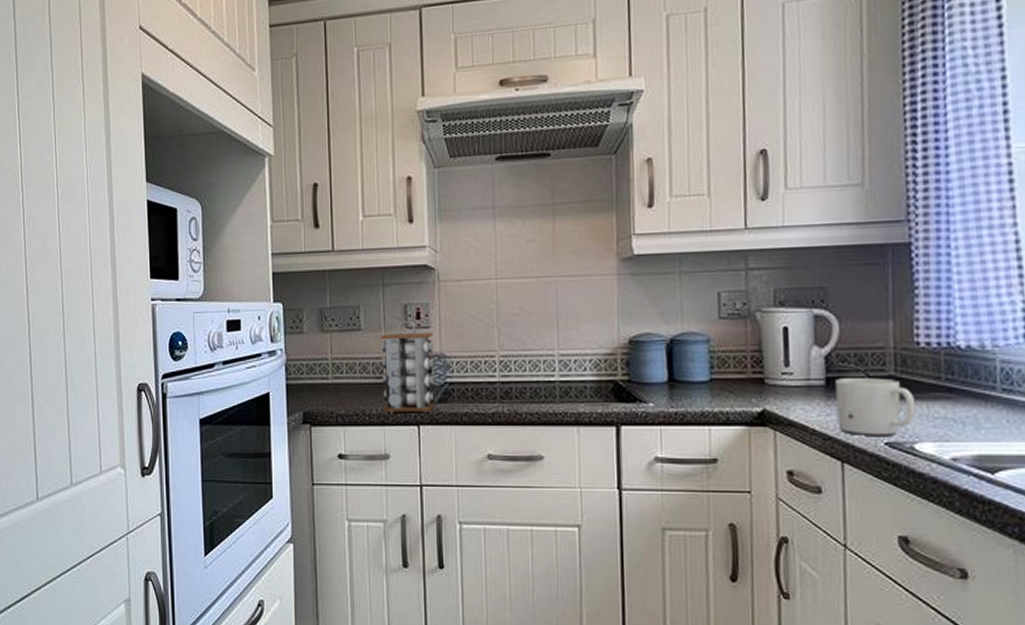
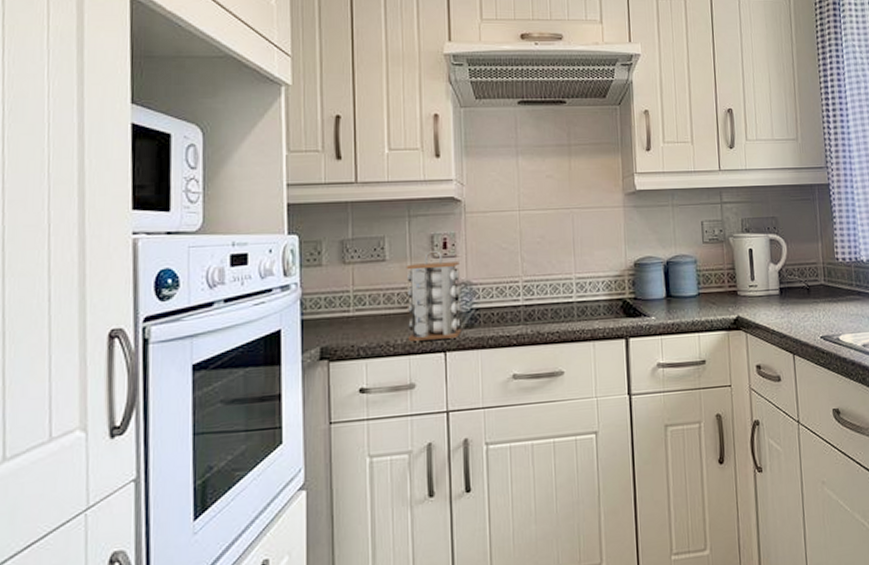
mug: present [835,378,917,437] -> none [786,286,839,333]

